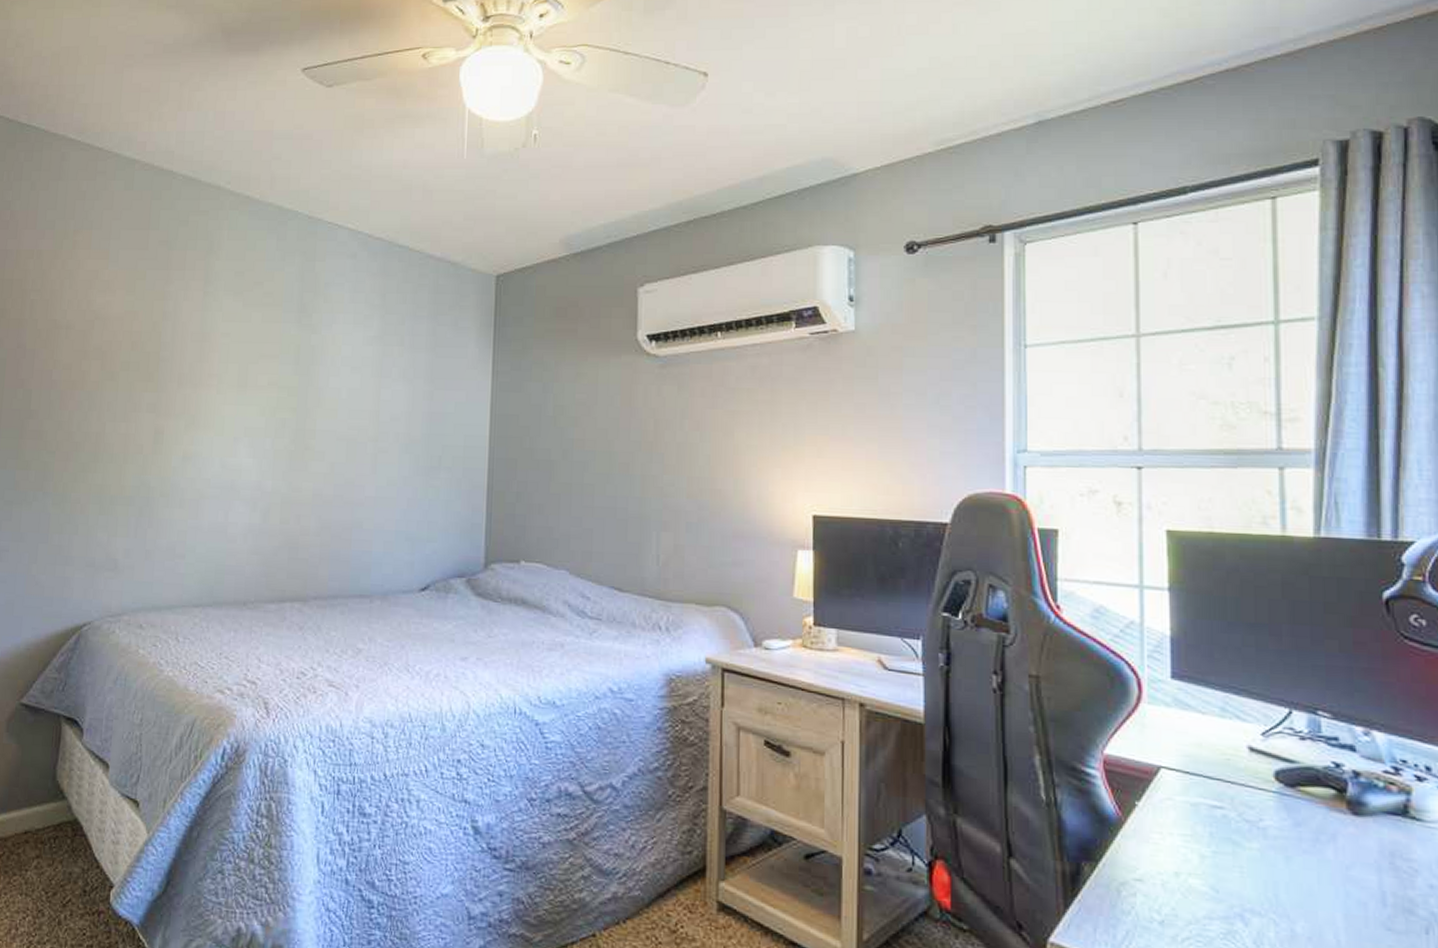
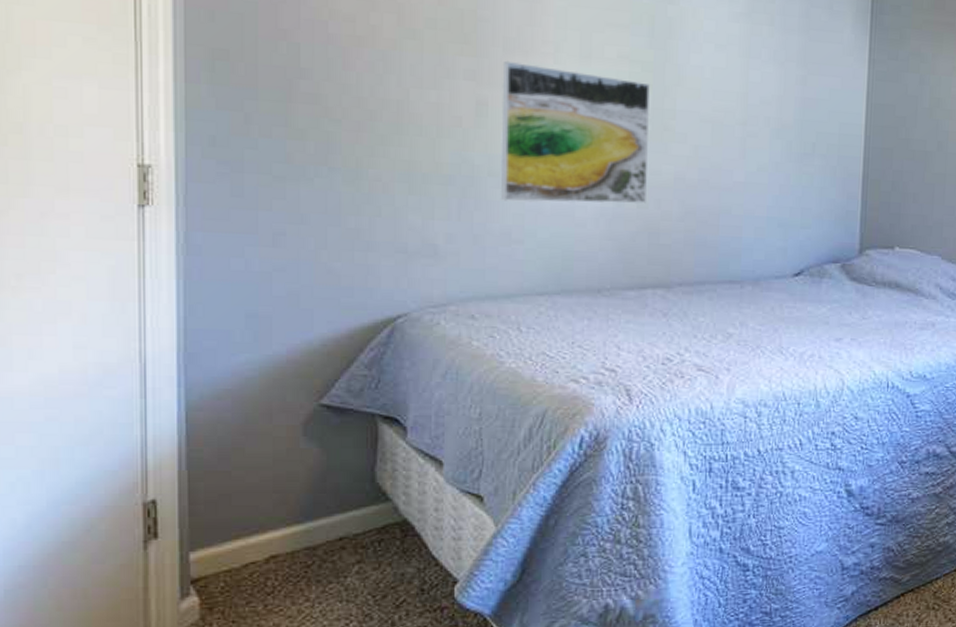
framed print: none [169,393,294,520] -> present [501,60,650,204]

